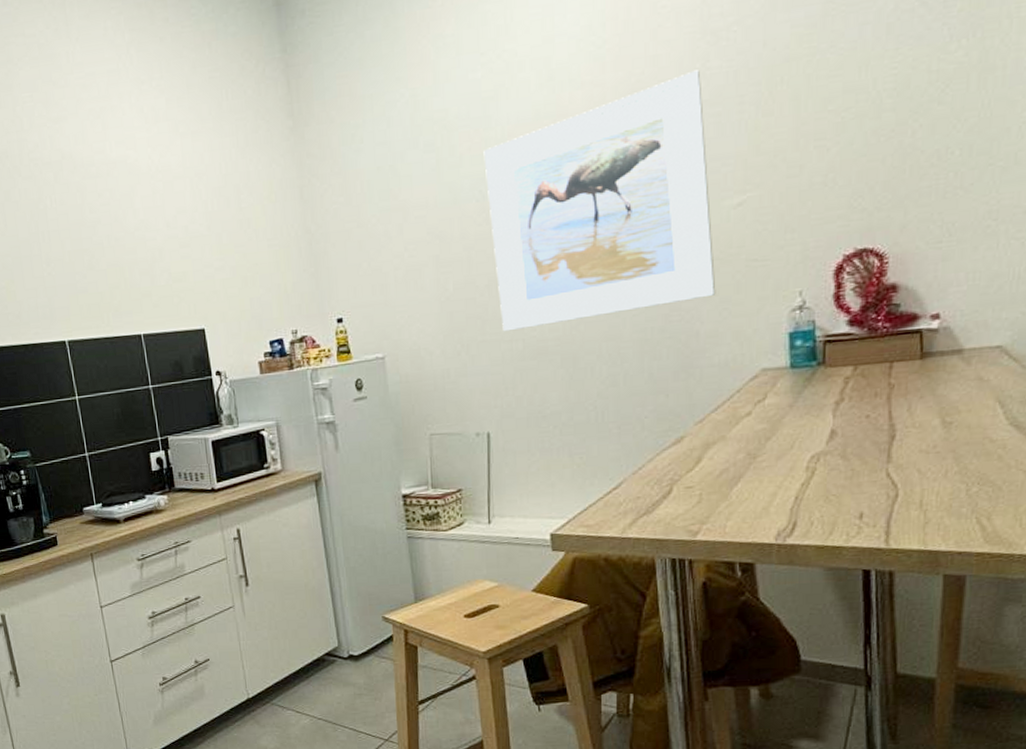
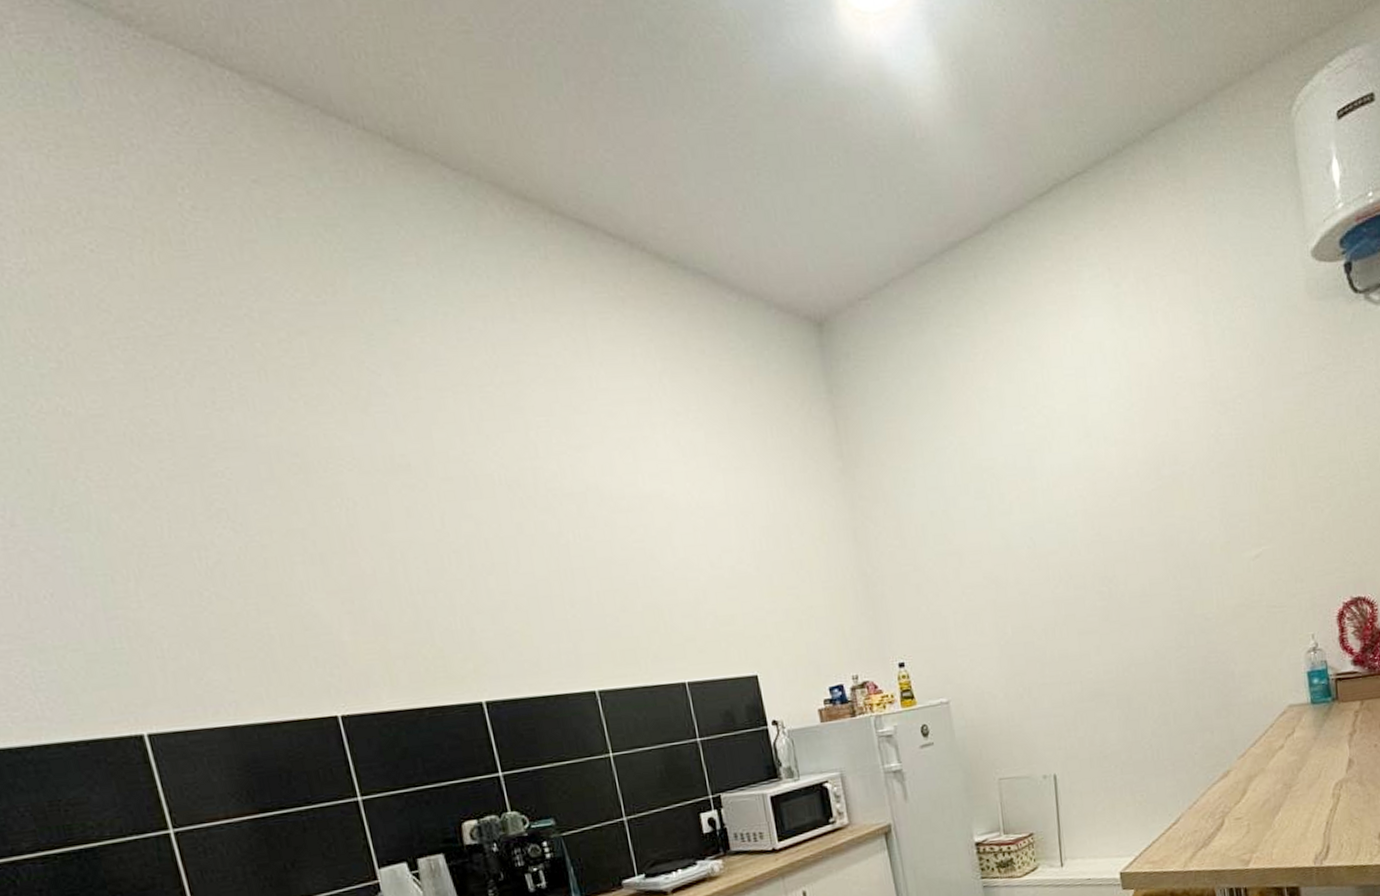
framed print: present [483,70,716,332] -> none [1031,435,1245,674]

